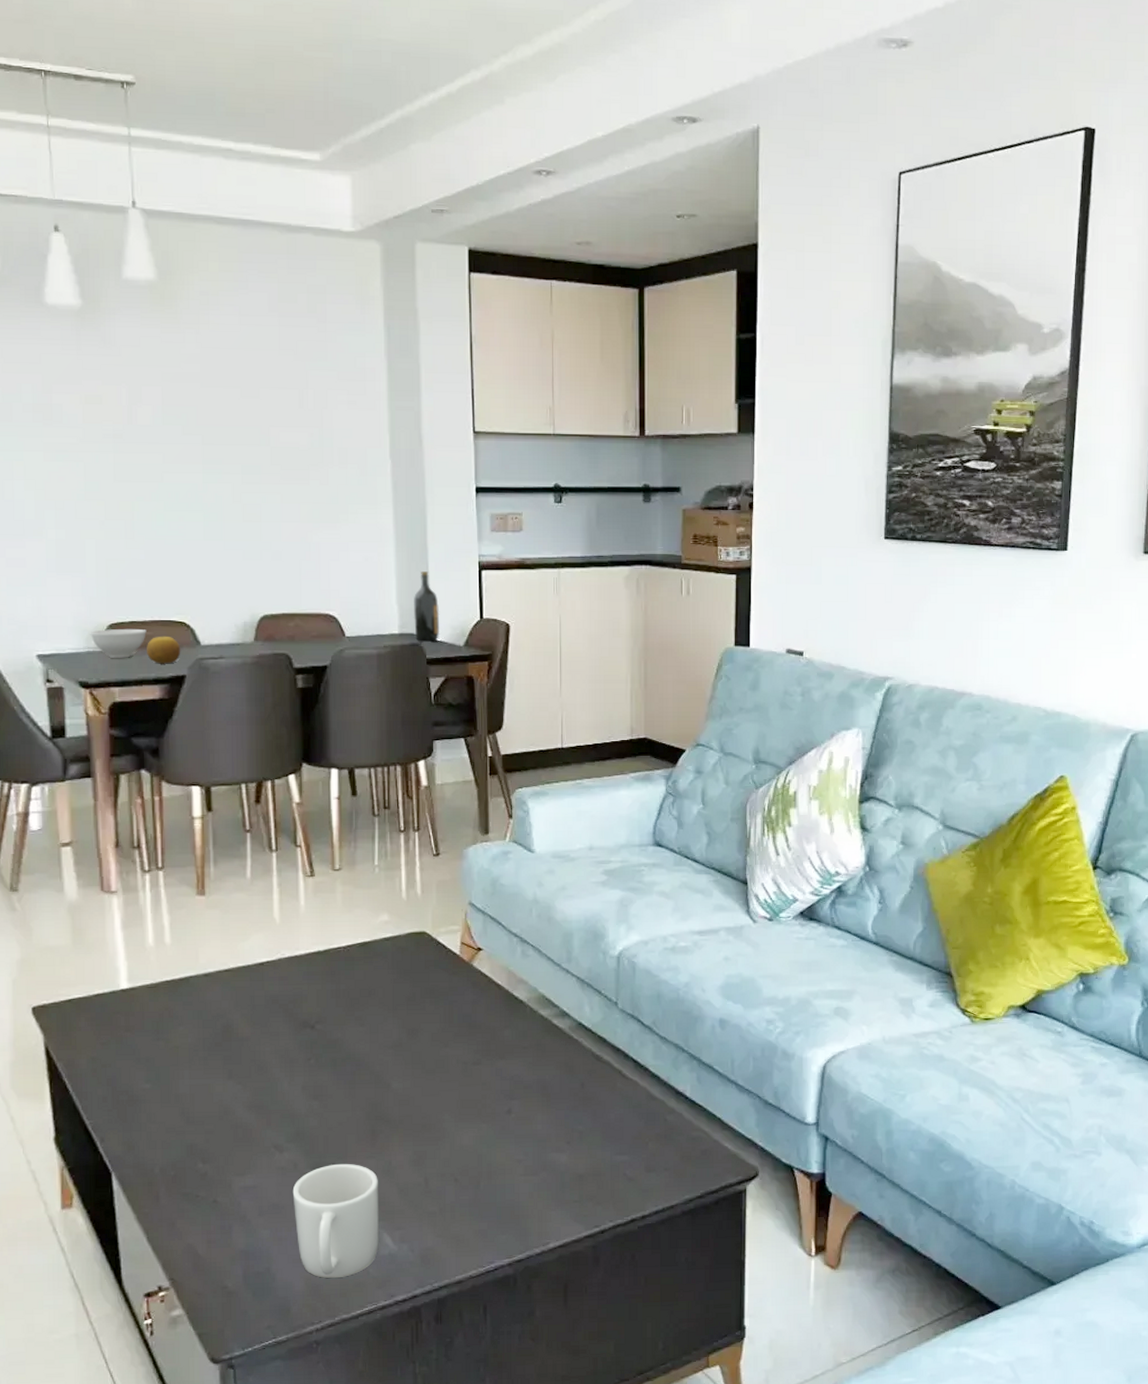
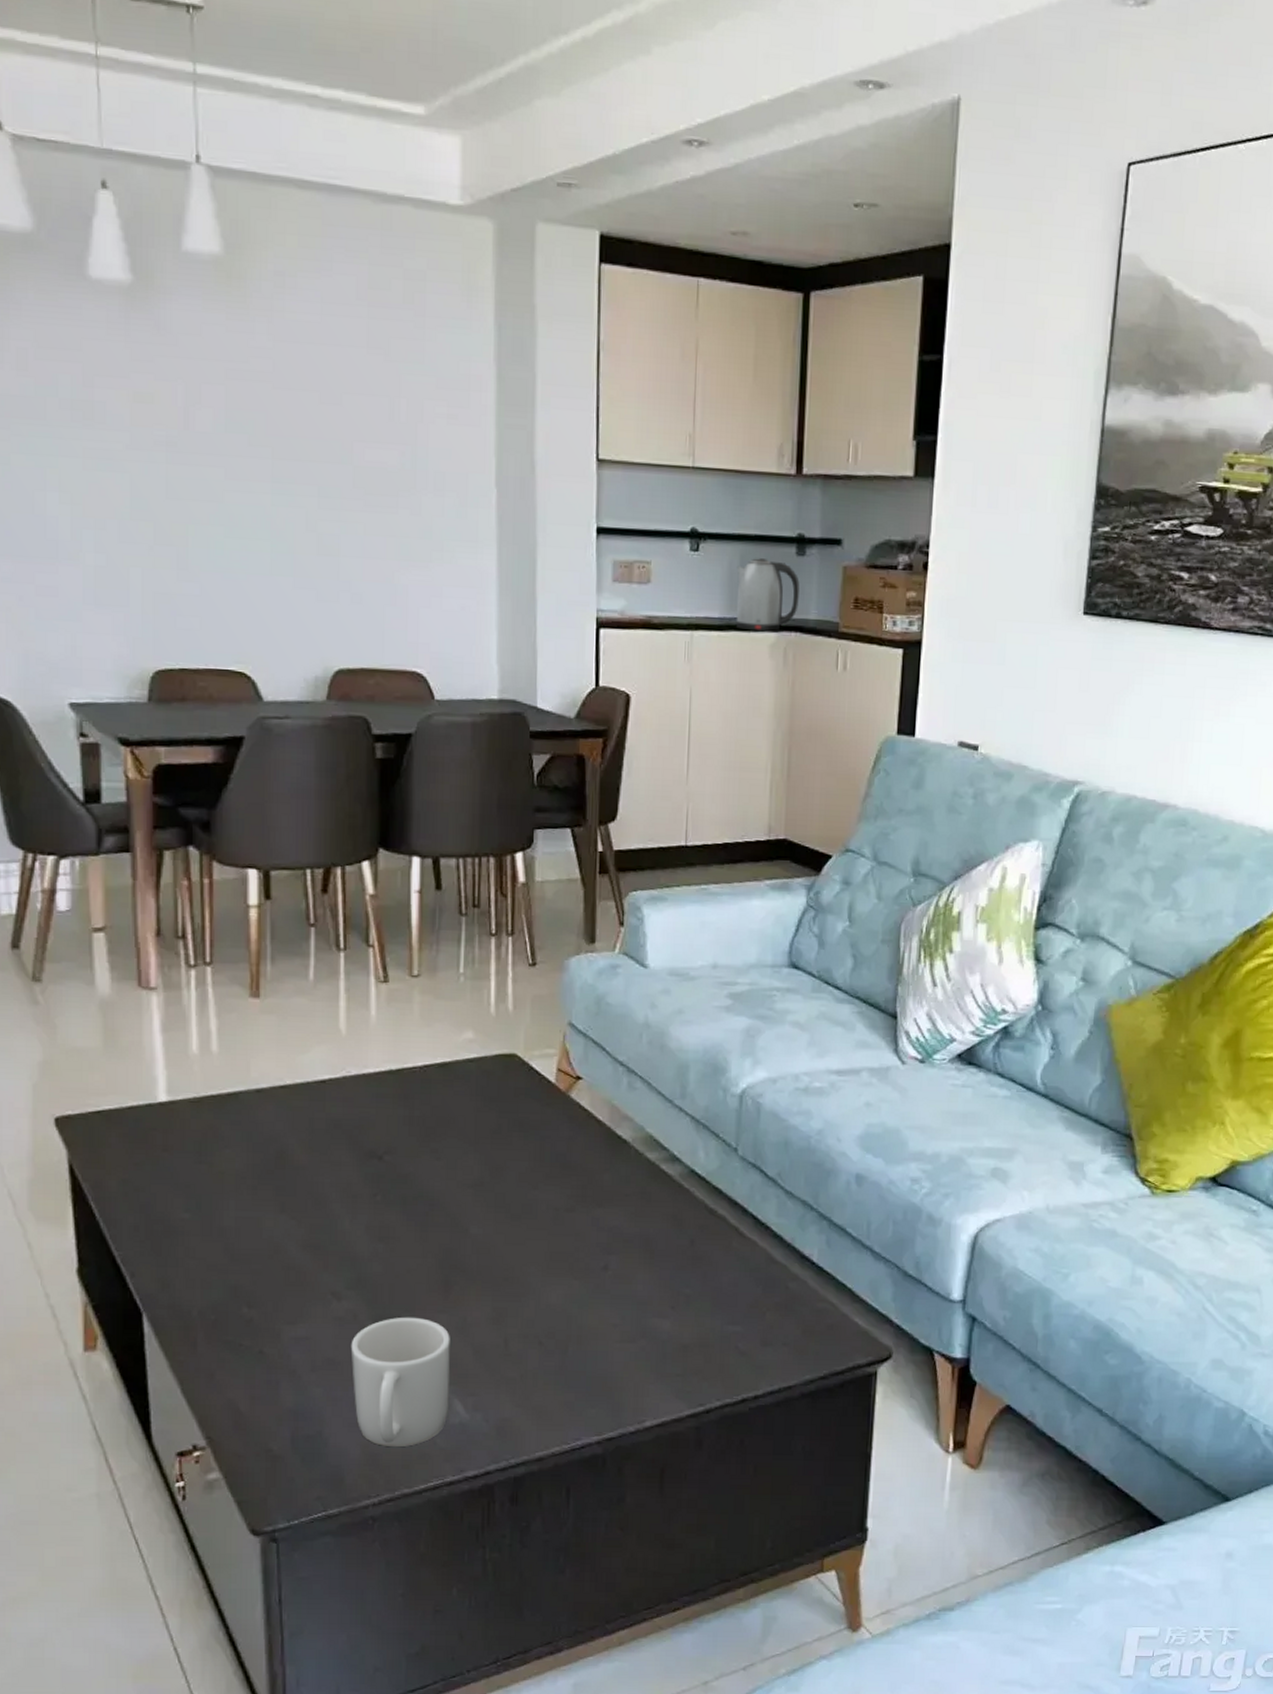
bowl: present [90,628,146,659] -> none [132,676,199,714]
fruit: present [147,636,181,664] -> none [199,688,240,722]
wine bottle: present [413,571,440,643] -> none [516,626,548,712]
kettle: none [594,506,647,566] -> present [735,558,800,632]

